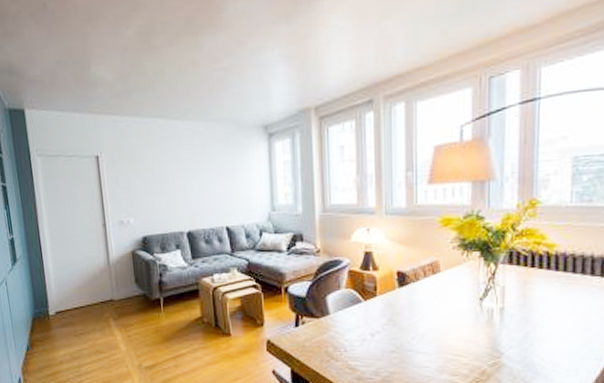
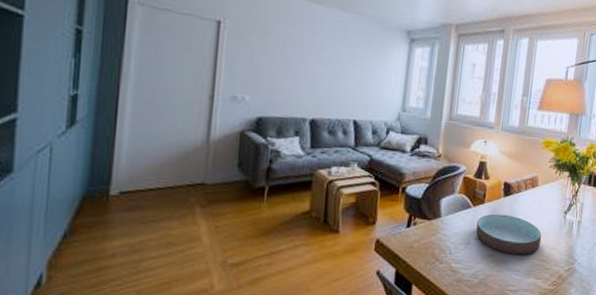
bowl: none [371,306,453,350] -> present [476,213,542,255]

